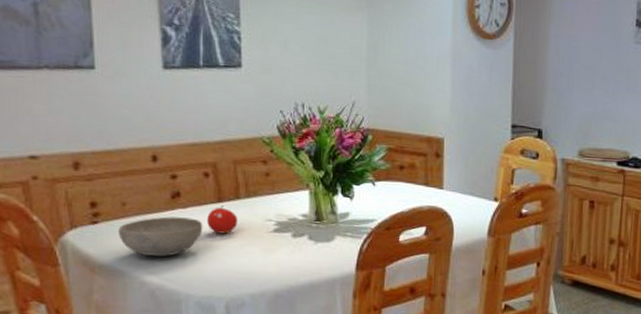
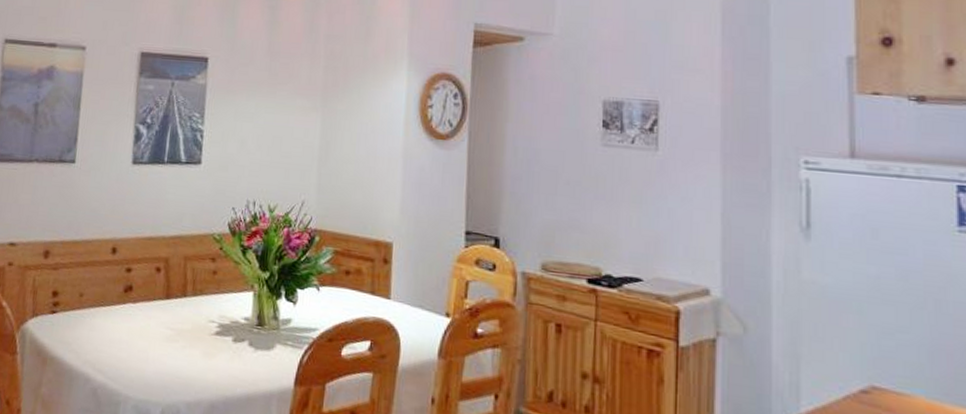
bowl: present [118,216,203,257] -> none [72,310,150,353]
fruit: present [207,205,238,234] -> none [153,302,183,333]

